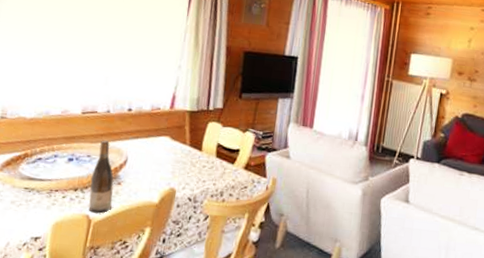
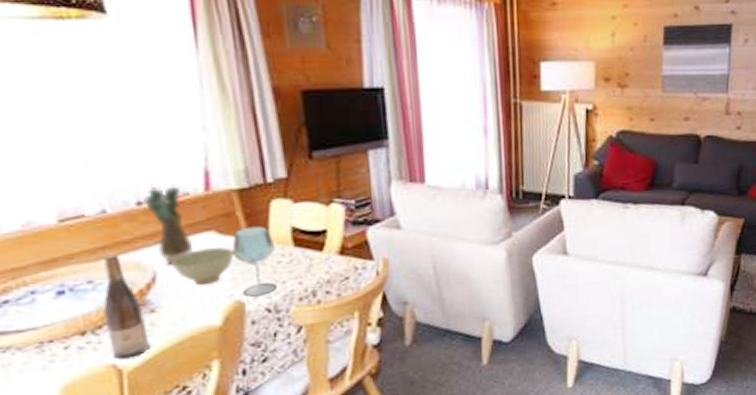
vase: none [131,98,156,154] -> present [141,184,193,265]
bowl: none [138,147,178,174] -> present [171,247,235,285]
wine glass: none [176,137,205,188] -> present [232,226,276,297]

